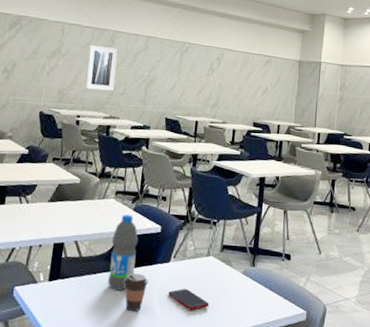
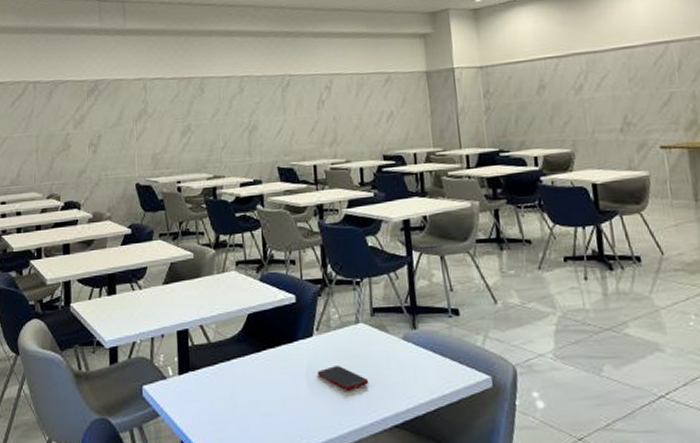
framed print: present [86,45,118,91] -> none [177,96,213,149]
water bottle: present [108,214,139,291] -> none [241,286,273,377]
coffee cup: present [123,273,148,311] -> none [262,354,292,399]

